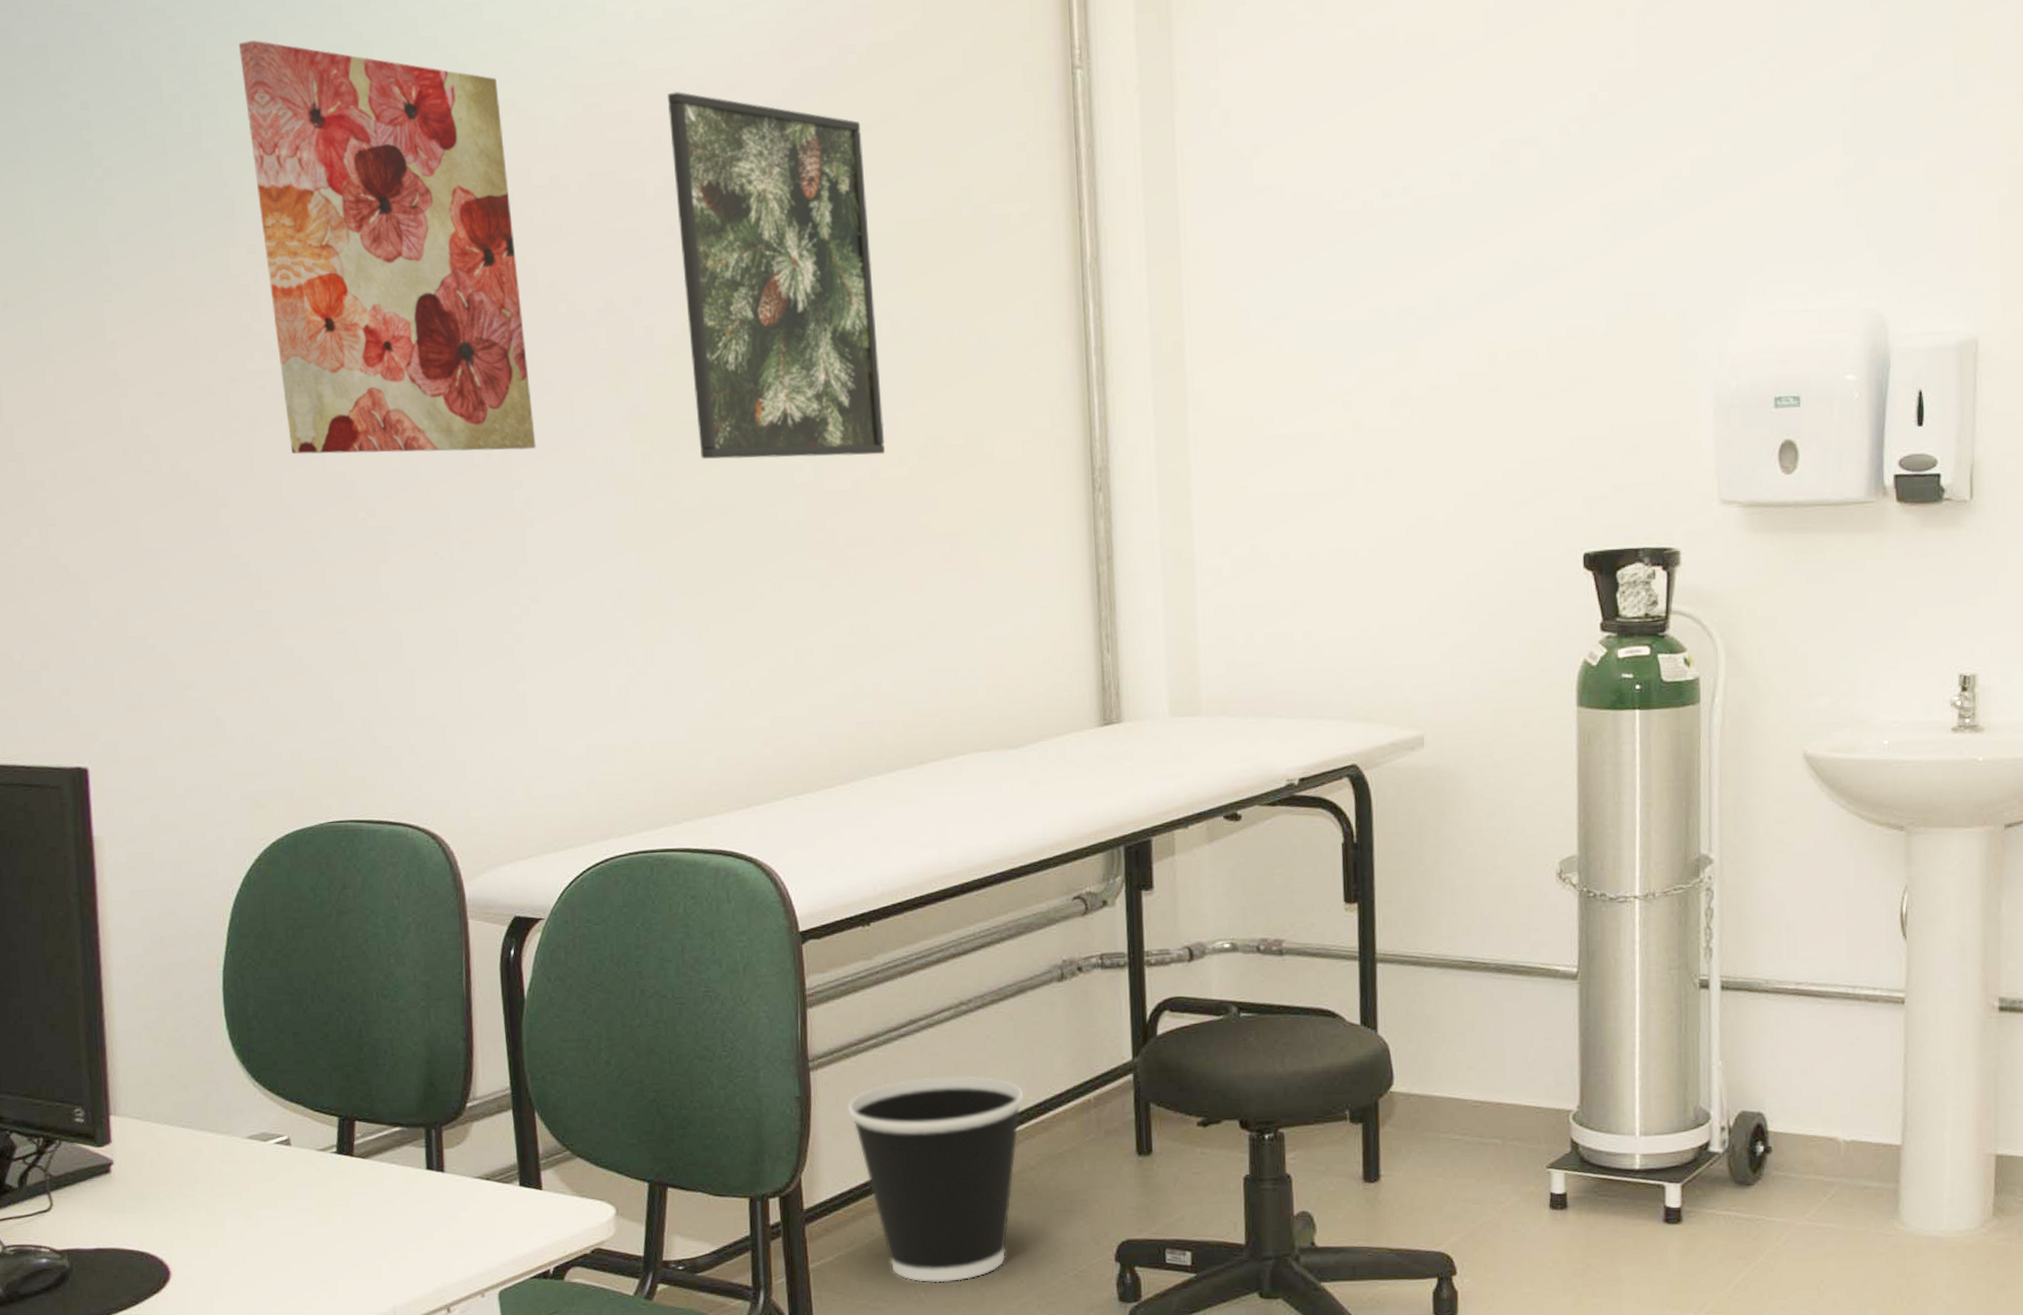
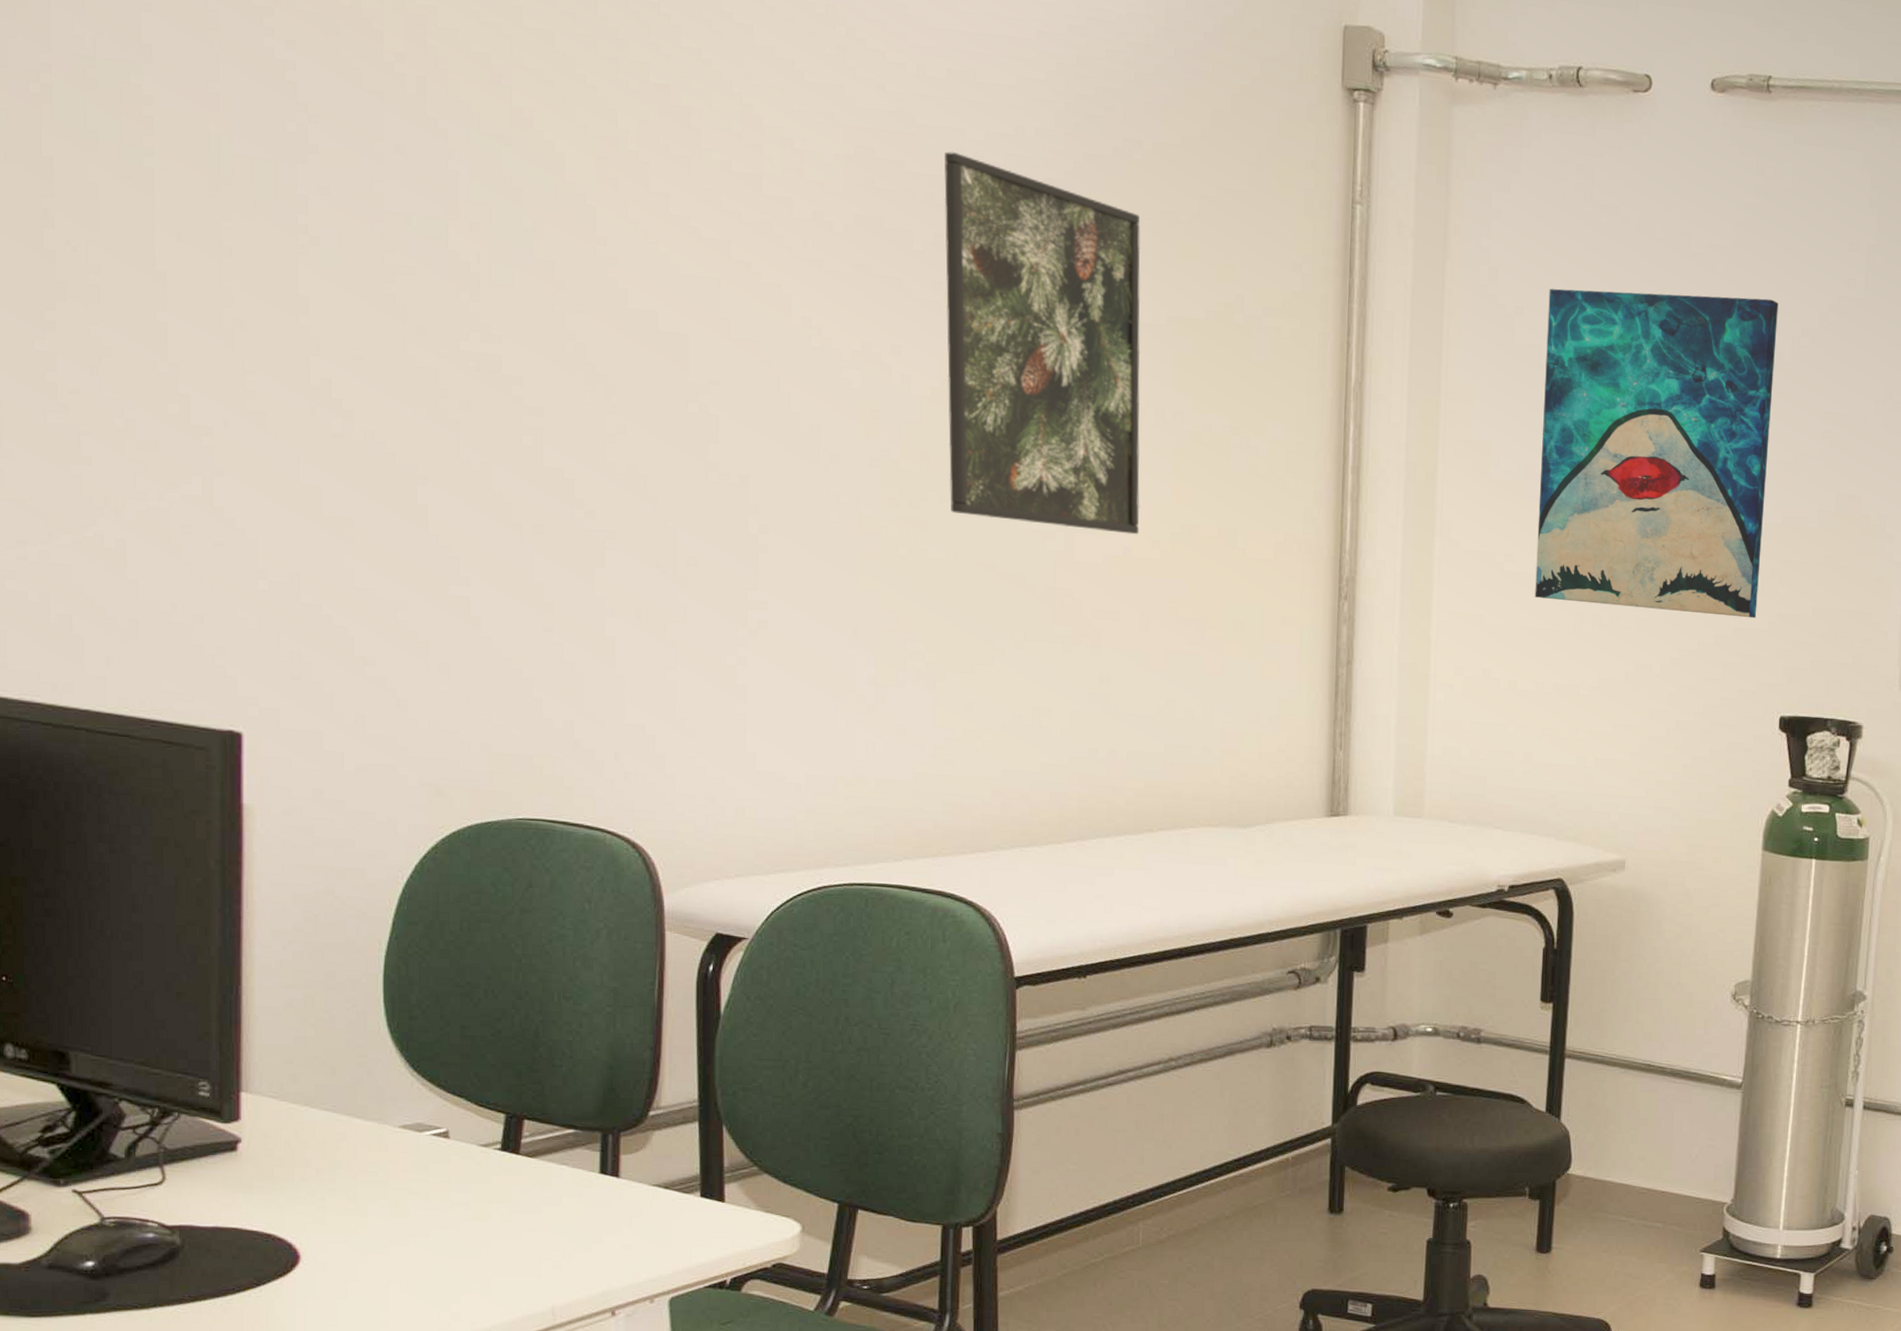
wall art: present [238,40,536,455] -> none [476,13,777,477]
wastebasket: present [847,1076,1025,1283] -> none [1049,1125,1225,1318]
wall art: none [1286,89,1547,459] -> present [1535,288,1779,619]

